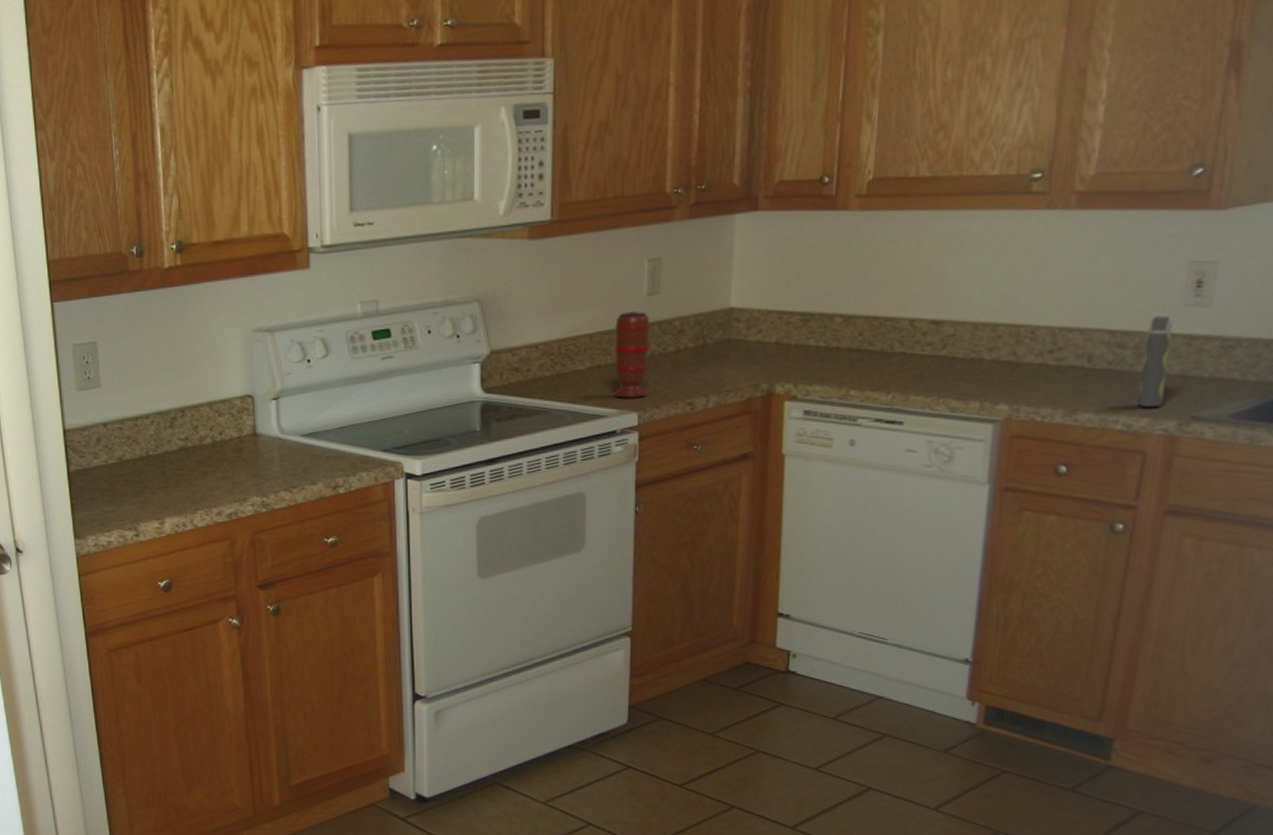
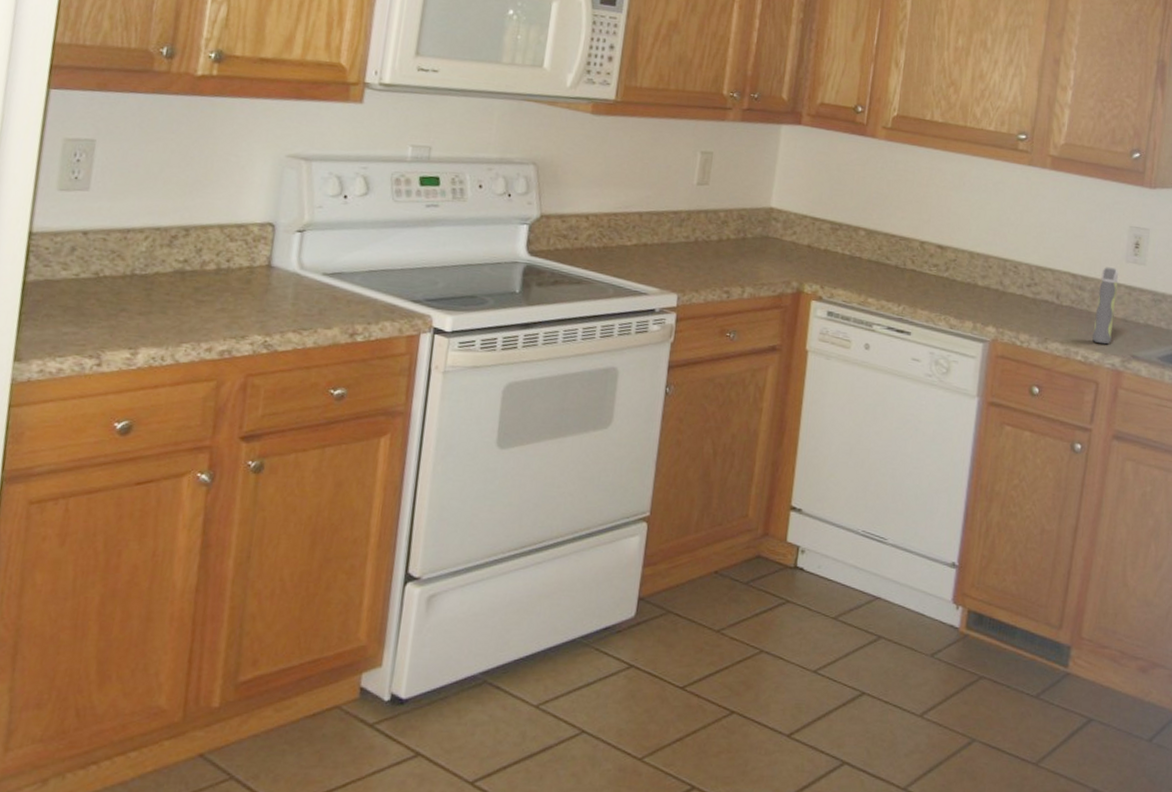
spice grinder: present [614,311,650,398] -> none [657,196,698,280]

